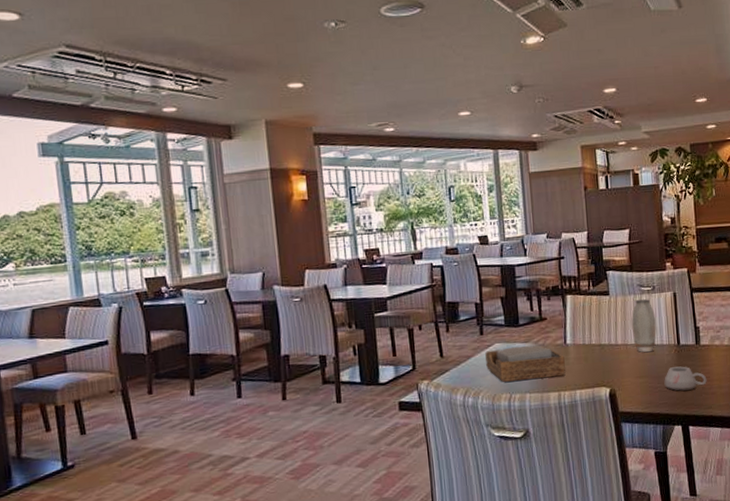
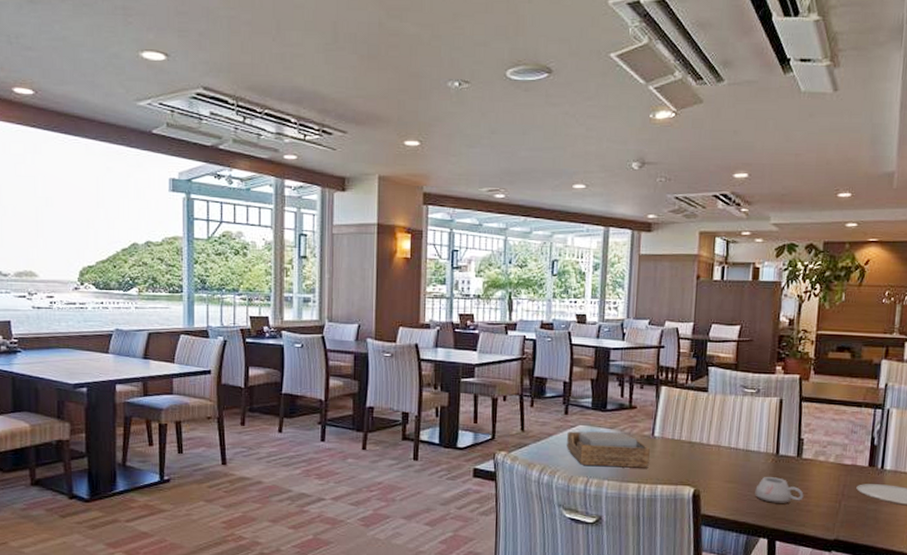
vase: present [631,299,657,353] -> none [727,400,756,458]

